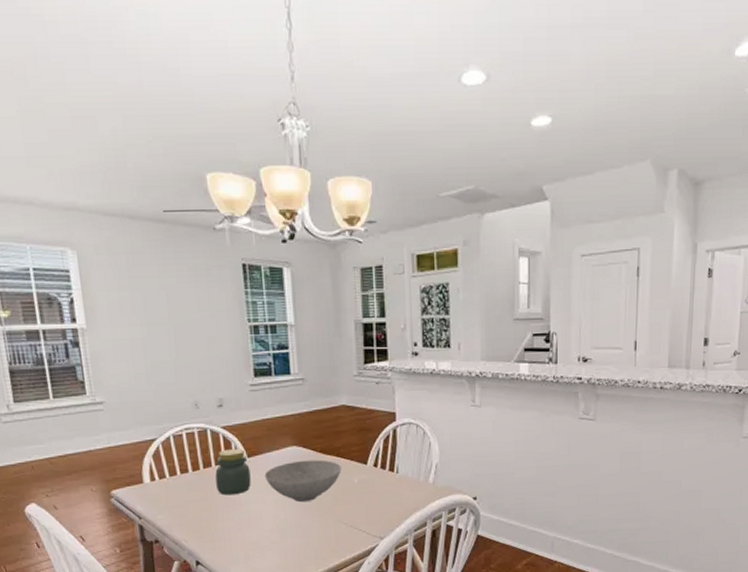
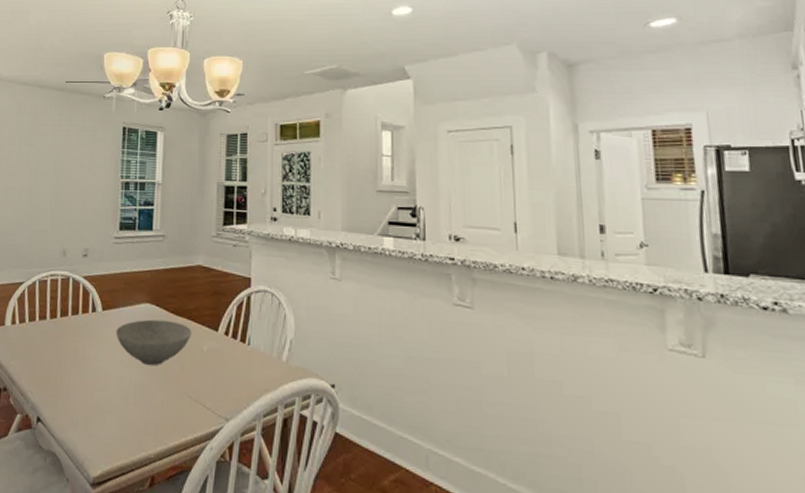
jar: present [215,448,251,495] -> none [69,299,103,349]

